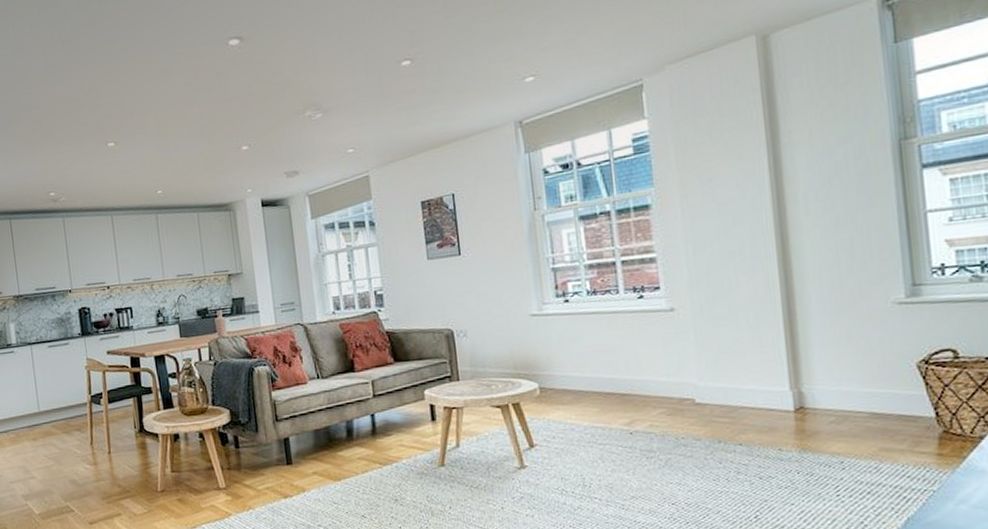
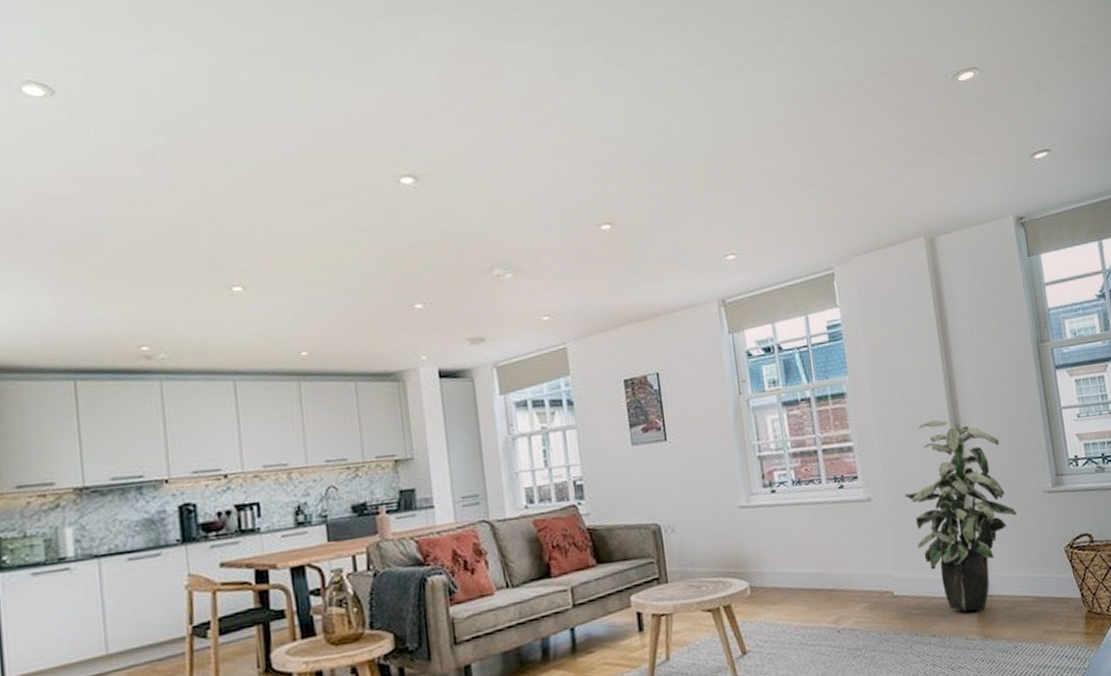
indoor plant: none [713,228,855,424] -> present [904,420,1017,612]

